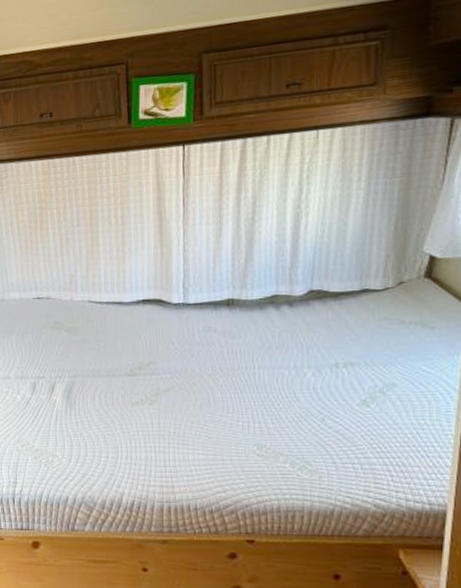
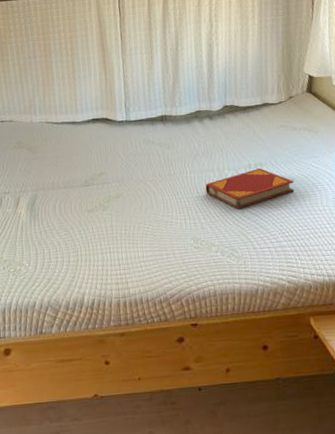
hardback book: none [276,369,396,416] -> present [205,168,295,210]

